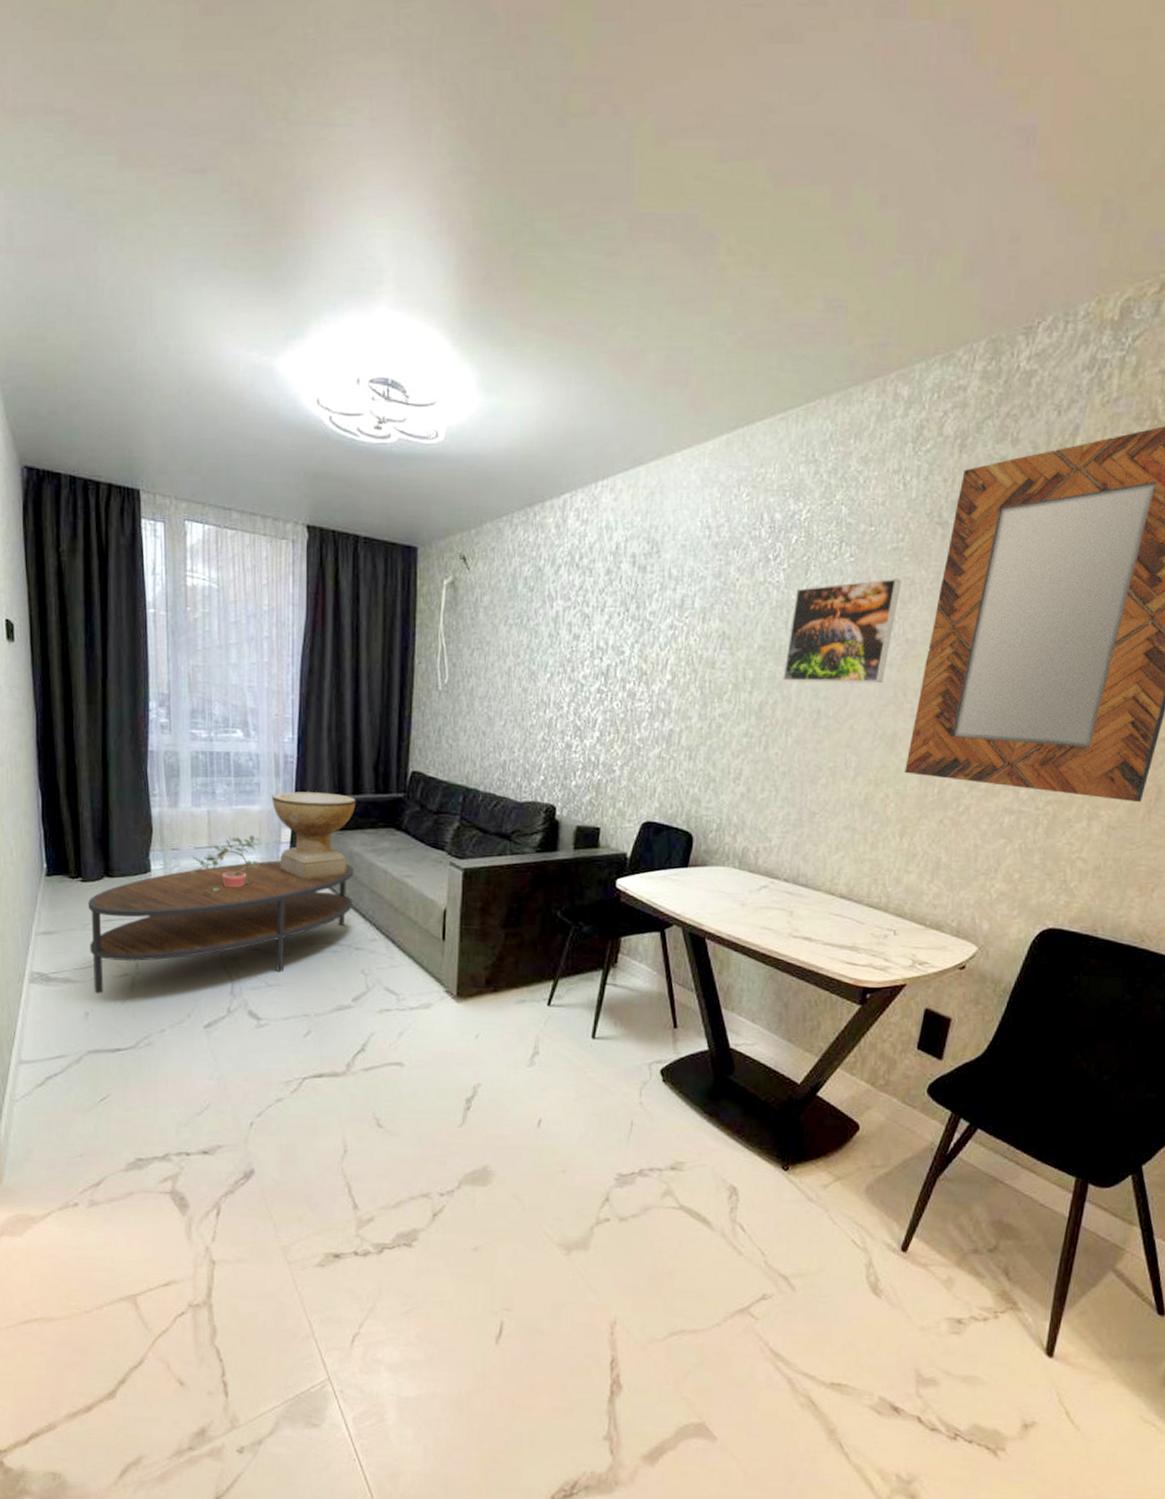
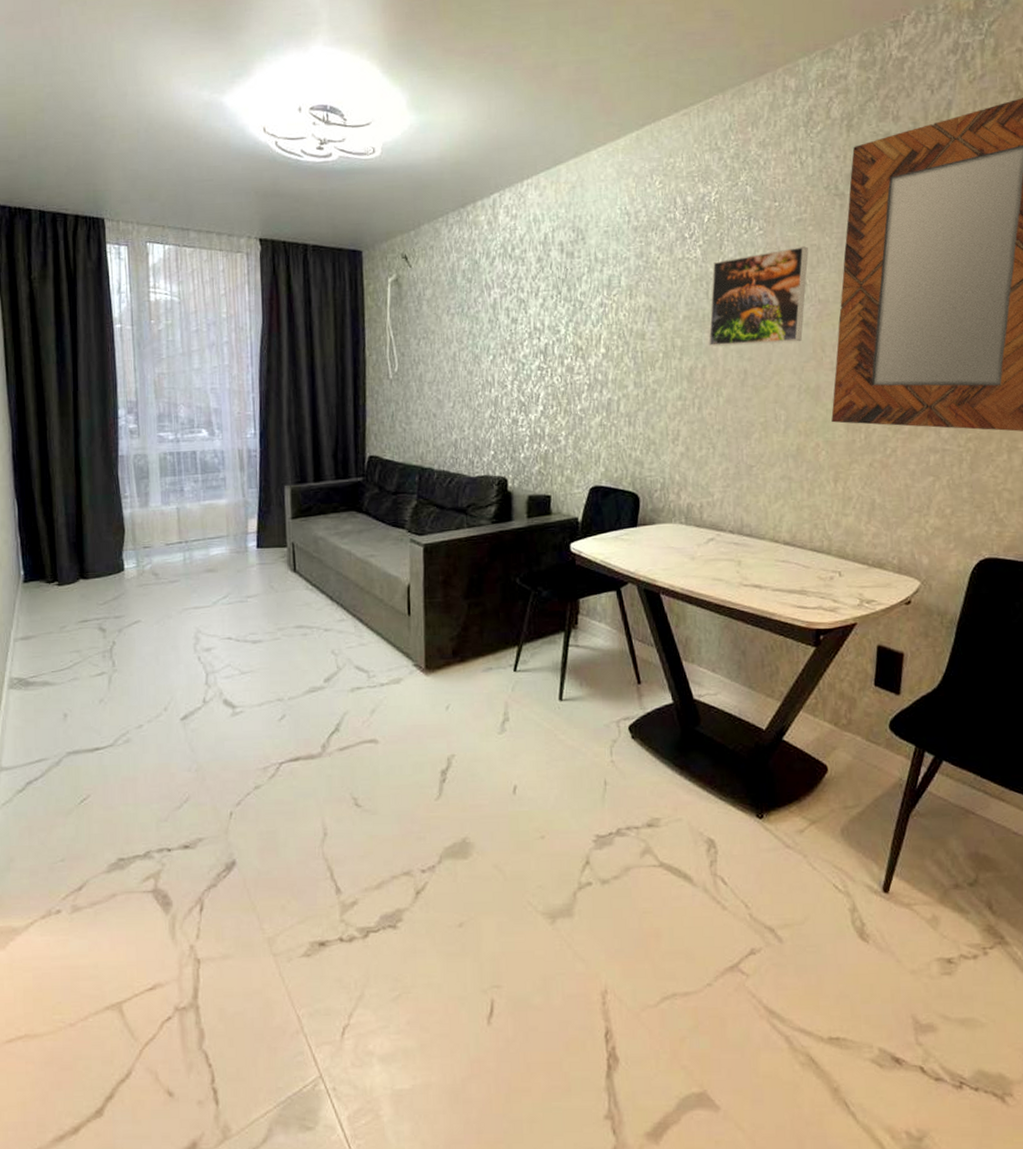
coffee table: present [88,860,354,995] -> none [65,549,320,695]
potted plant: present [190,835,261,892] -> none [162,527,229,586]
decorative bowl: present [272,791,356,879] -> none [238,482,318,566]

